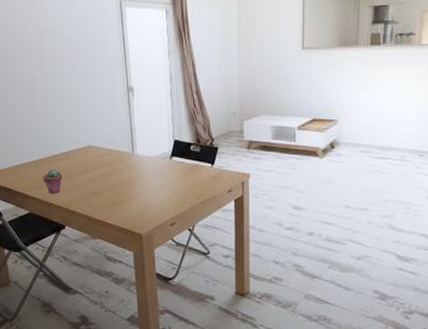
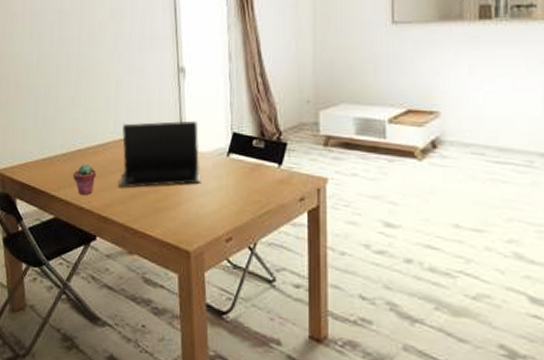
laptop: none [82,131,150,187] -> present [119,120,201,188]

